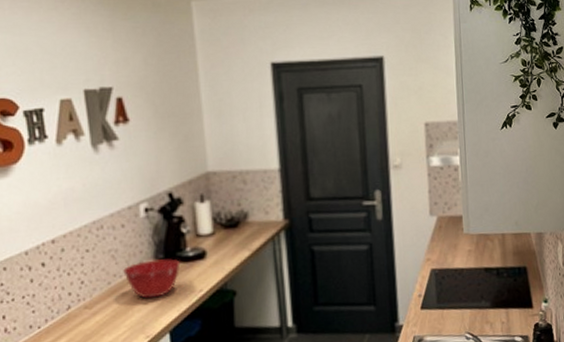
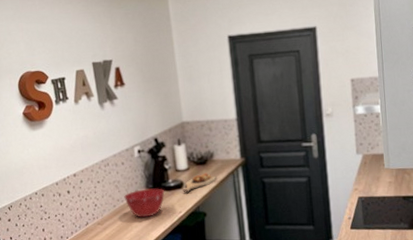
cutting board: none [205,238,250,265] -> present [183,172,216,193]

